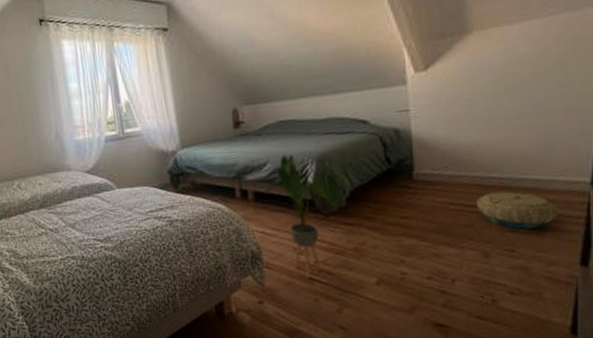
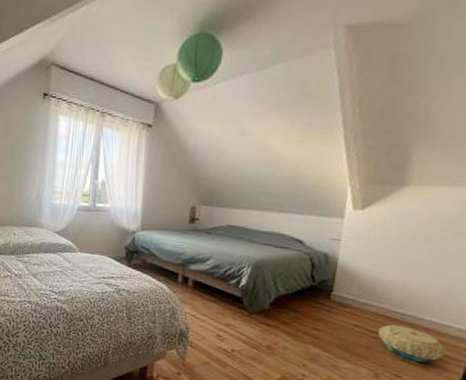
house plant: present [265,154,350,278] -> none [204,254,277,363]

